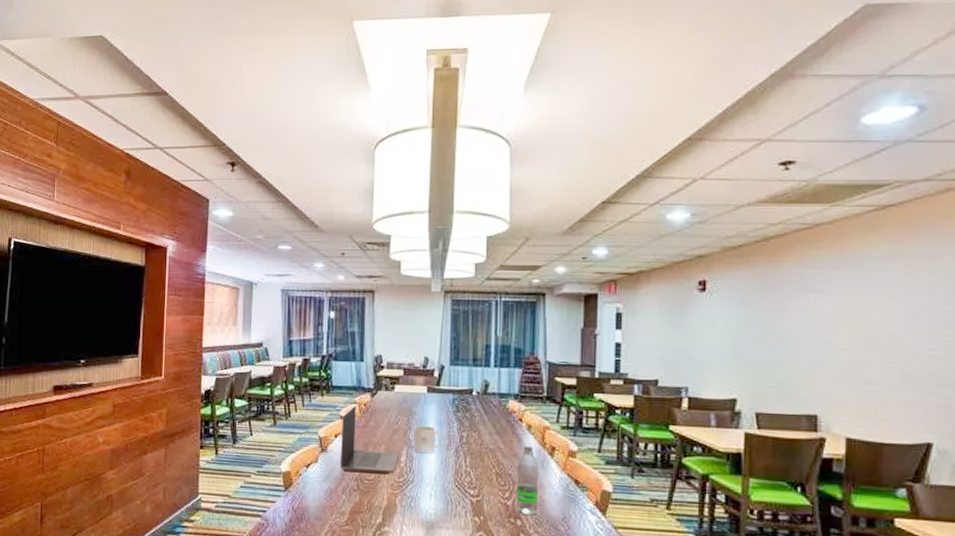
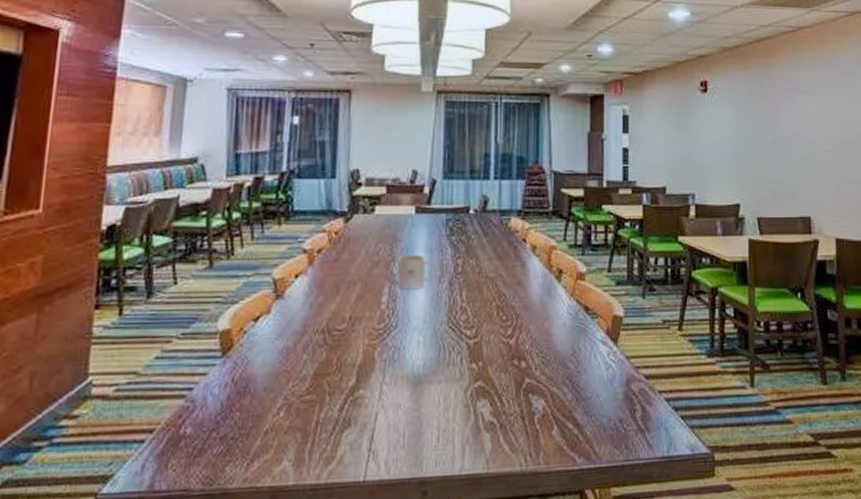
laptop computer: present [341,406,399,475] -> none [302,236,379,323]
bottle: present [516,446,539,516] -> none [520,271,545,355]

